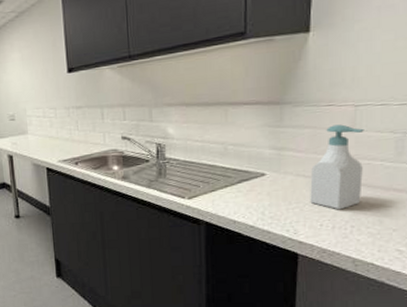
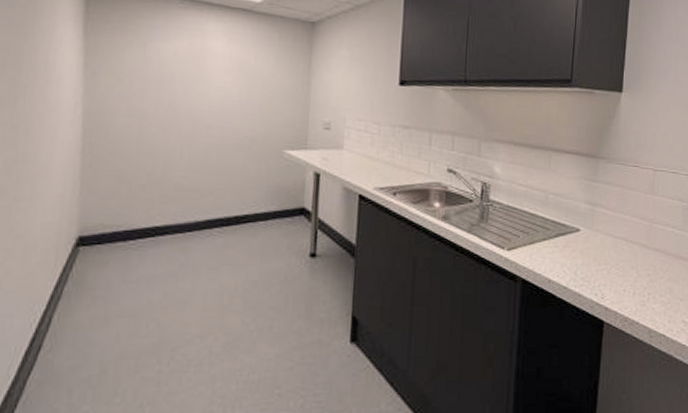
soap bottle: present [310,124,364,210] -> none [616,186,660,275]

